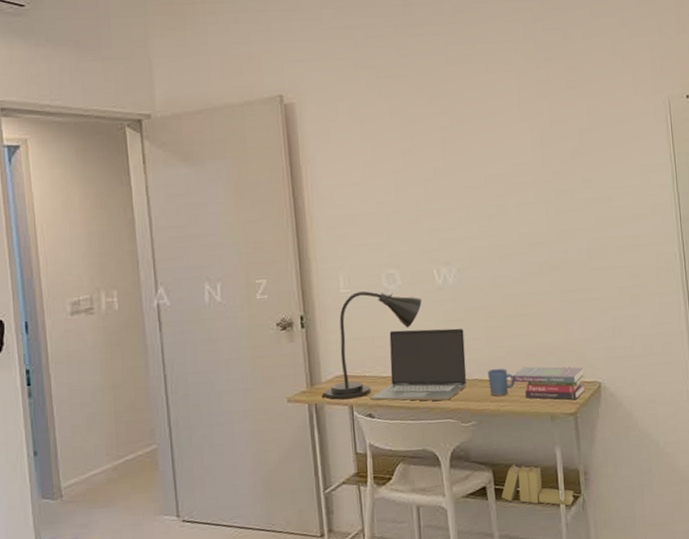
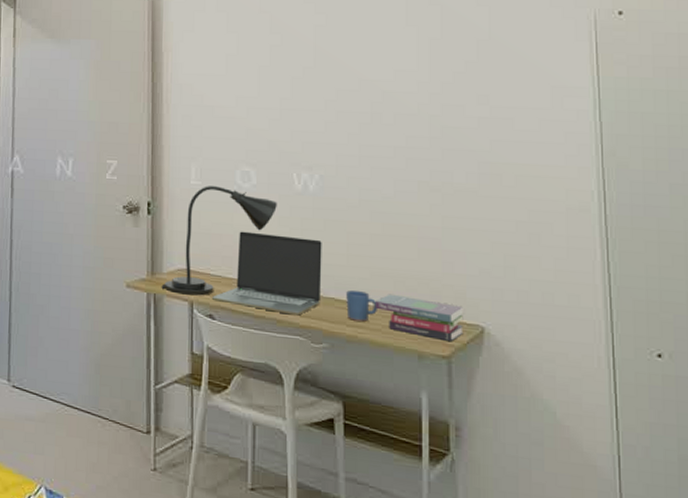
books: present [501,463,575,506] -> none [351,399,441,463]

